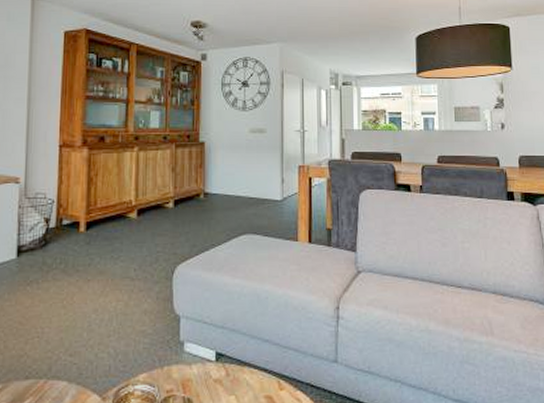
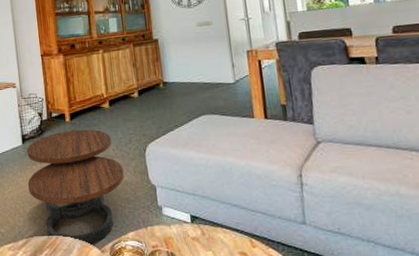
coffee table: none [16,243,144,392] -> present [26,129,124,246]

